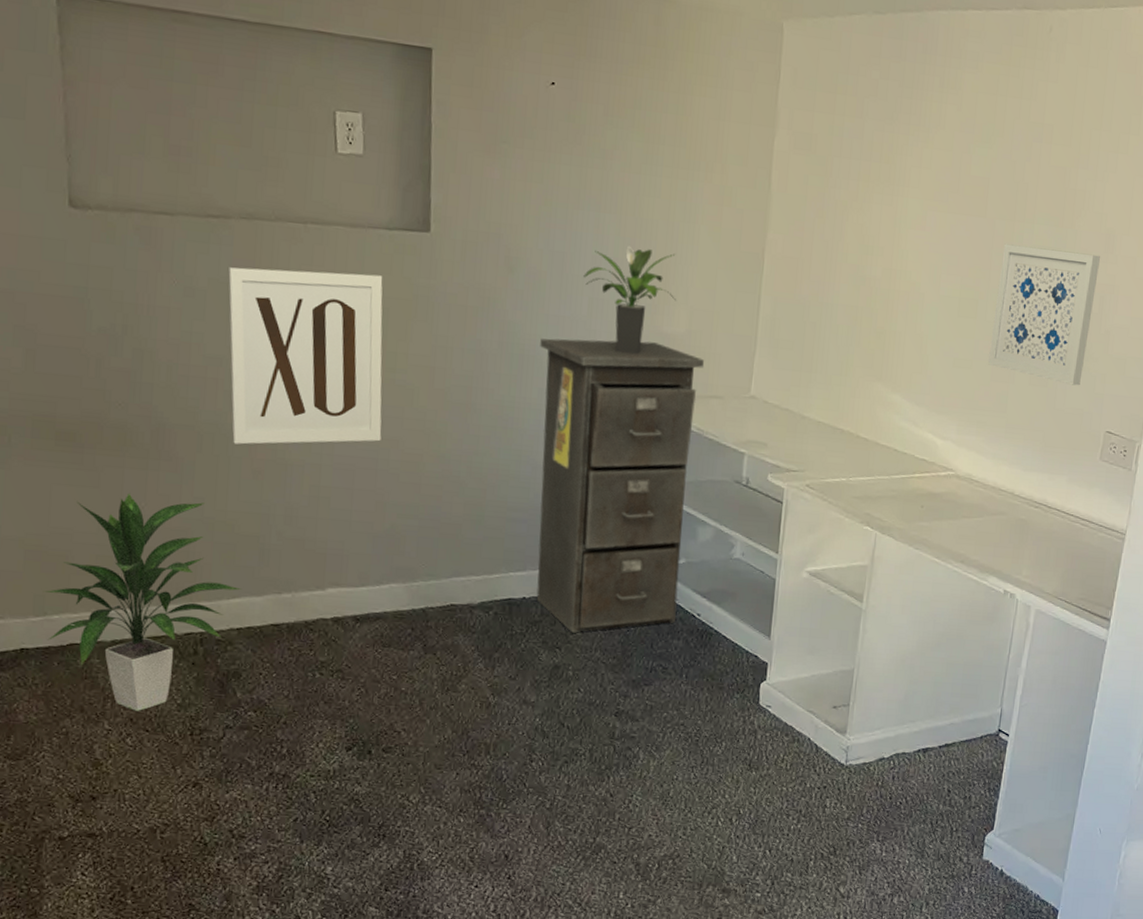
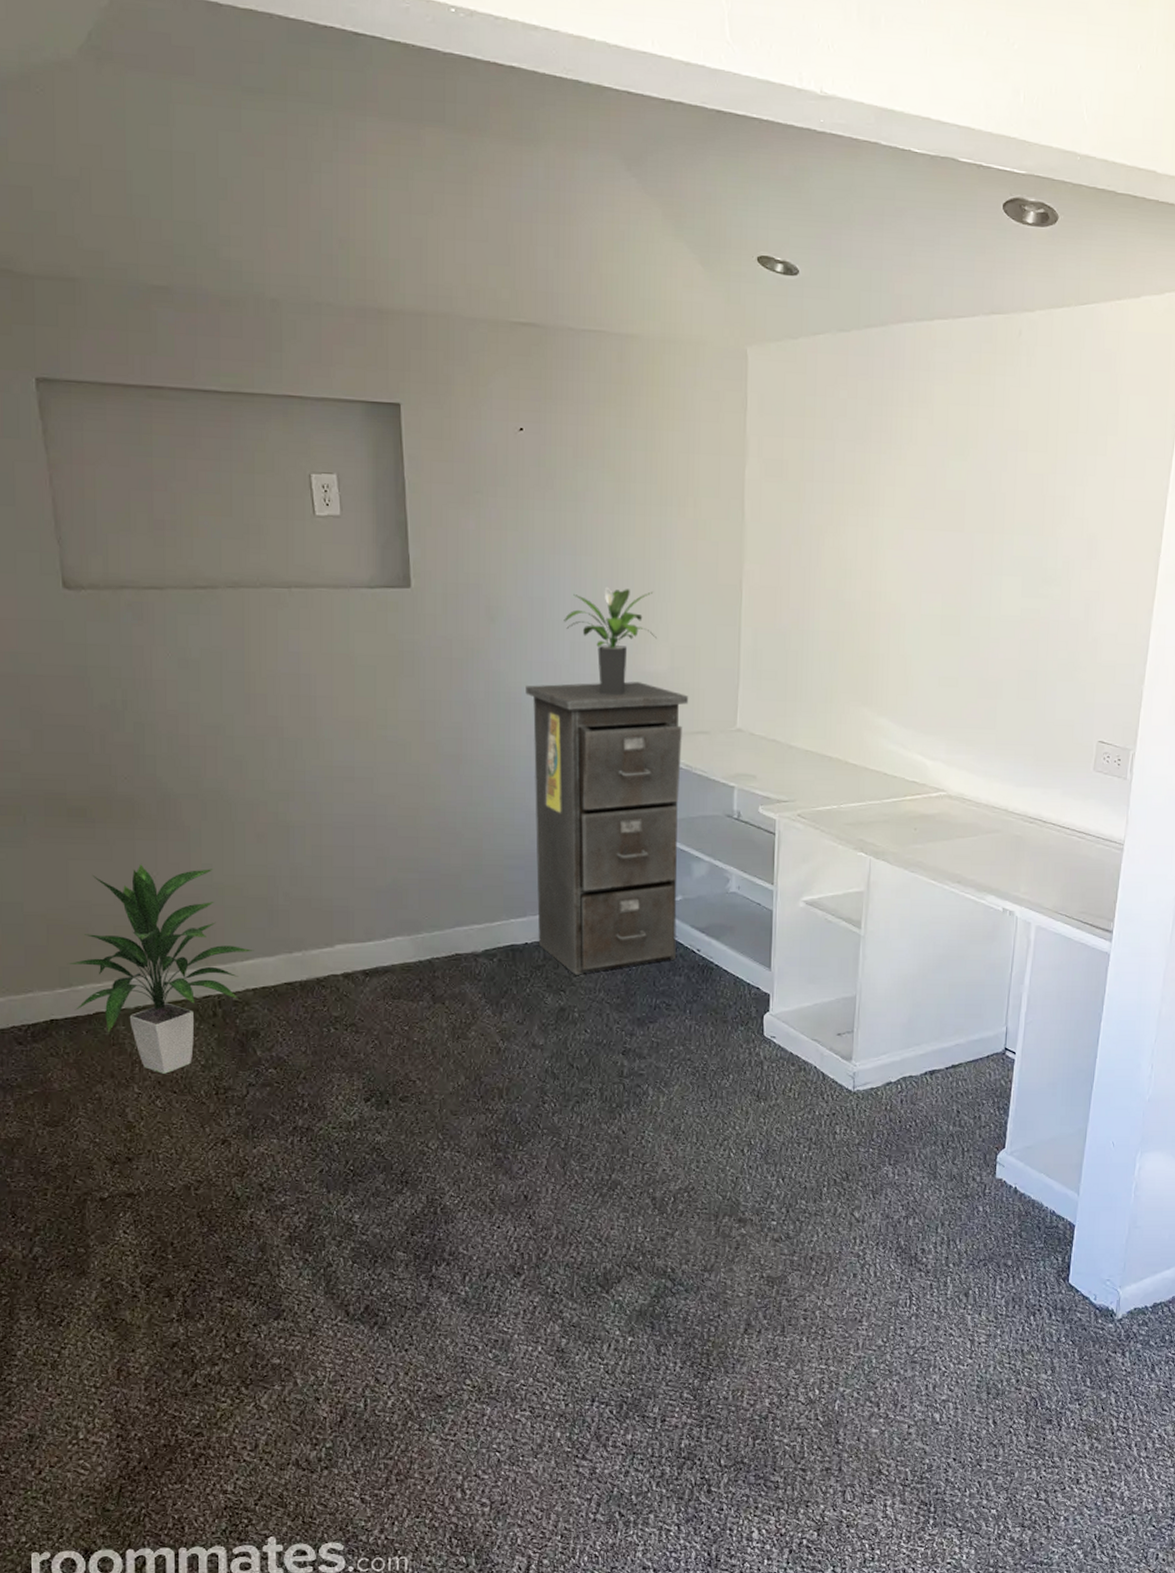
wall art: present [228,267,383,445] -> none [219,633,378,810]
wall art: present [988,244,1101,386] -> none [974,557,1084,697]

